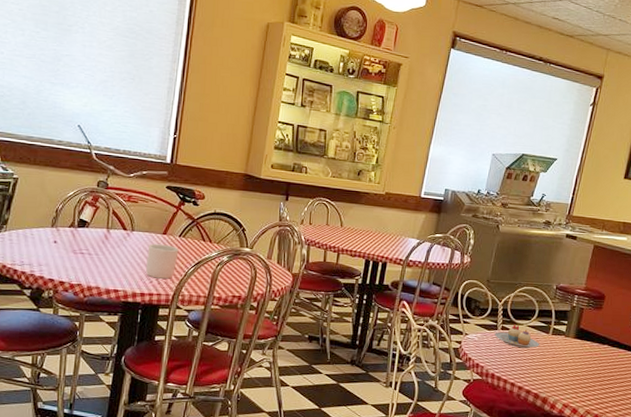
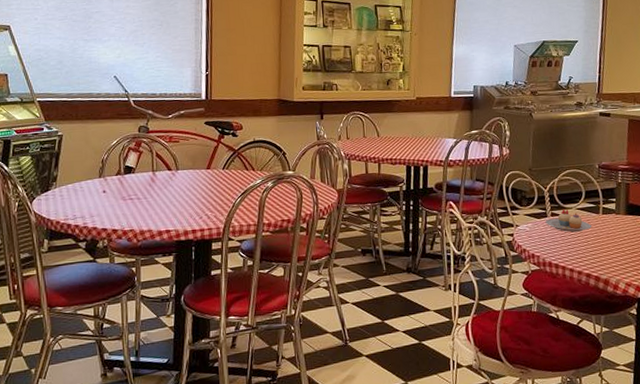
mug: present [146,243,179,279] -> none [193,178,224,214]

